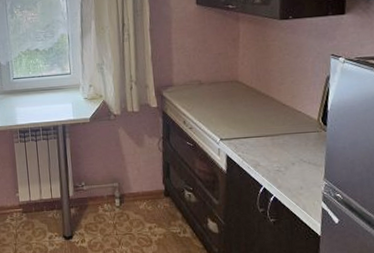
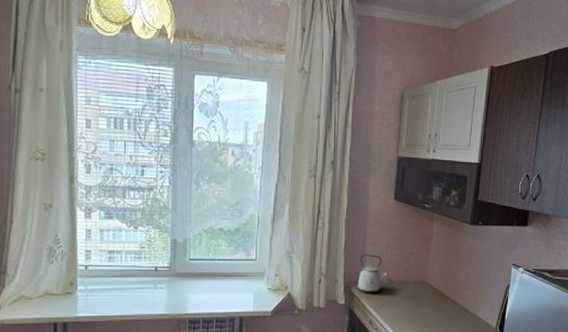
kettle: none [167,59,198,96] -> present [357,254,389,293]

